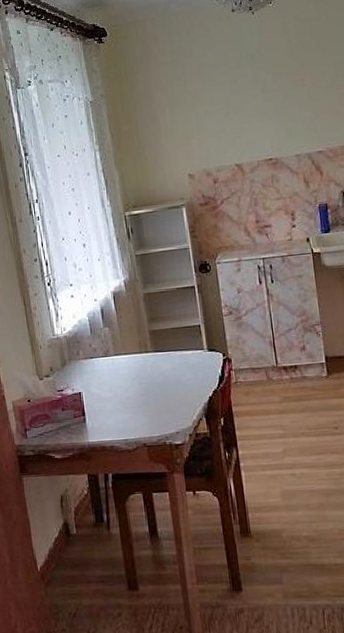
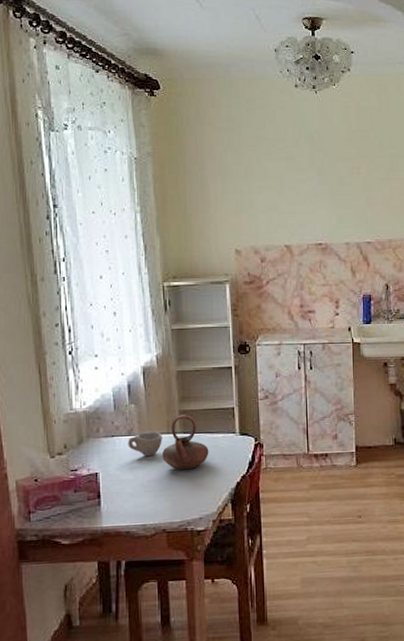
cup: none [105,352,136,376] -> present [128,432,162,457]
teapot: none [137,334,180,387] -> present [162,414,209,470]

